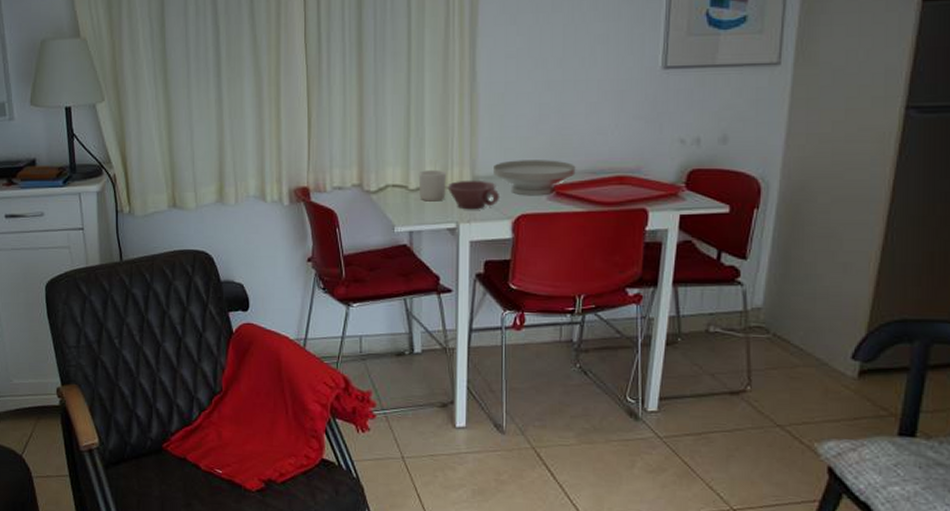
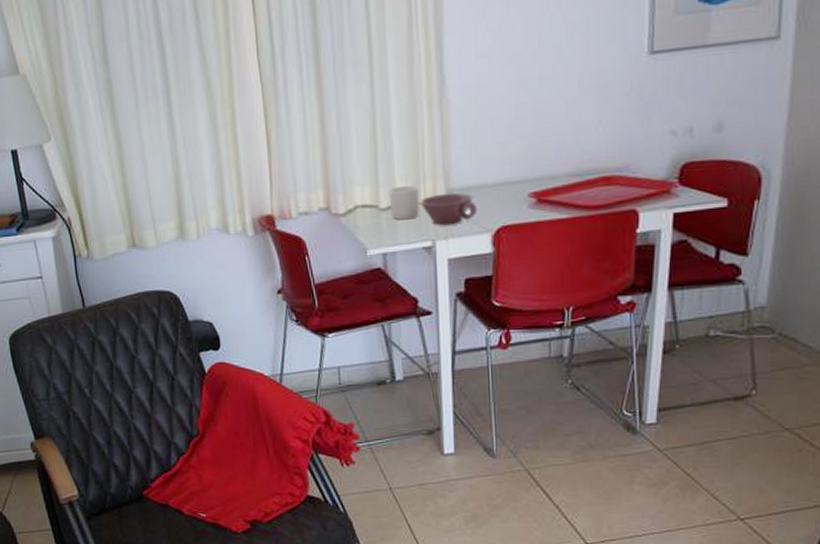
bowl: present [492,160,576,196] -> none [468,164,558,206]

